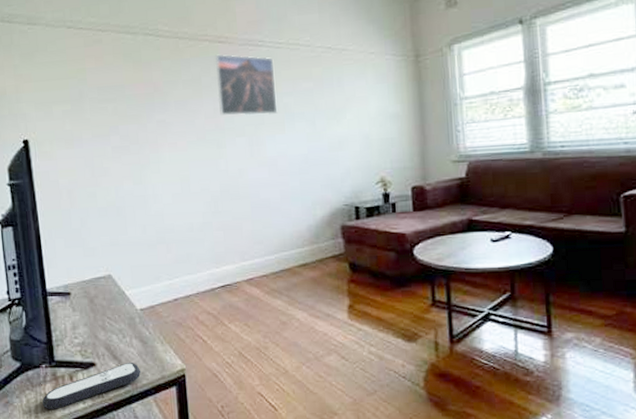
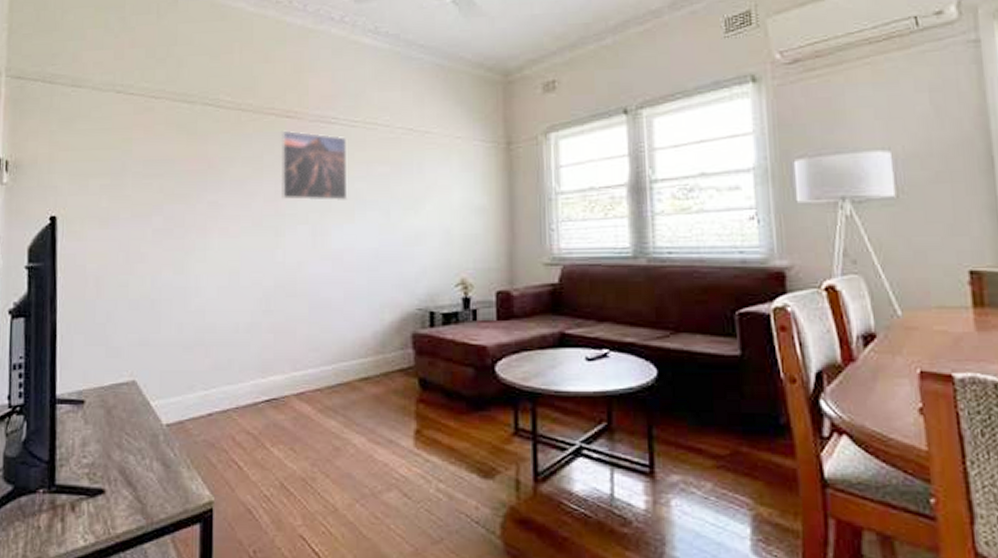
remote control: present [42,363,141,409] -> none [34,491,160,547]

